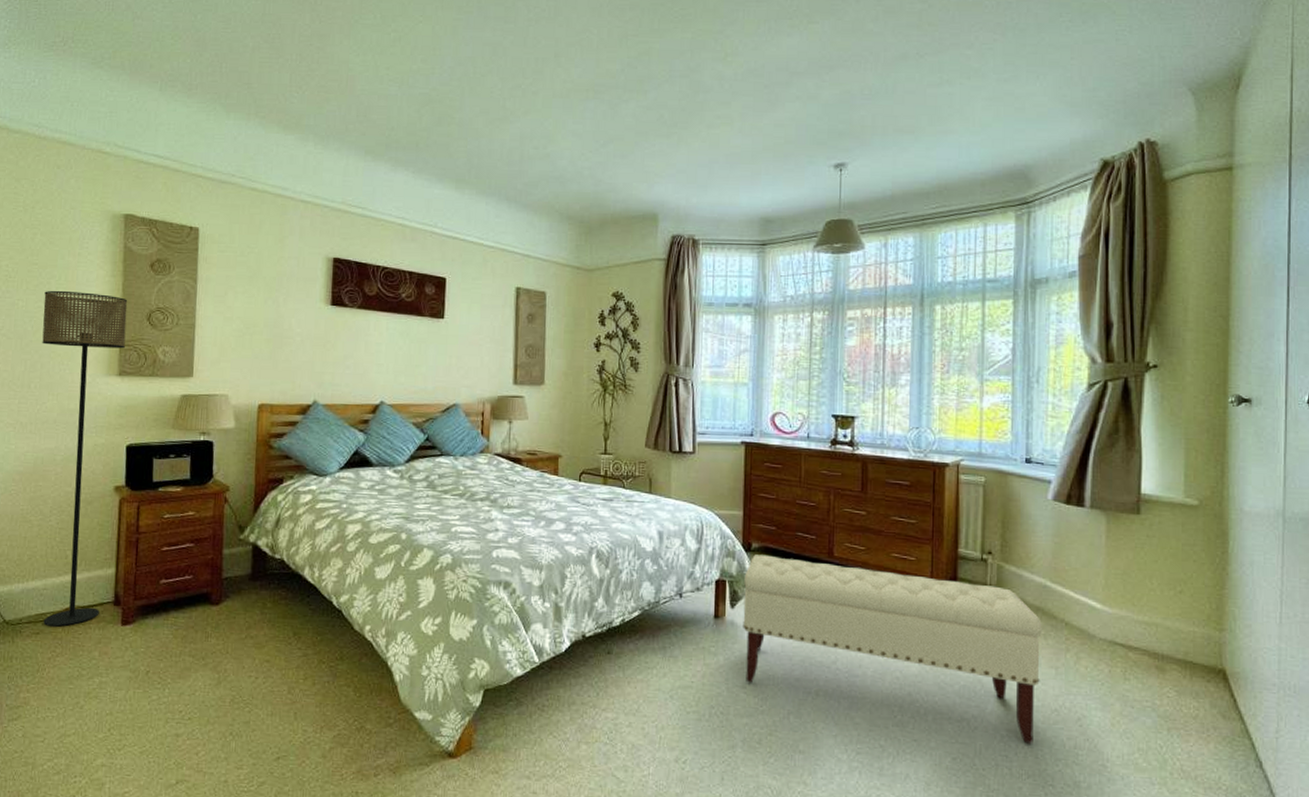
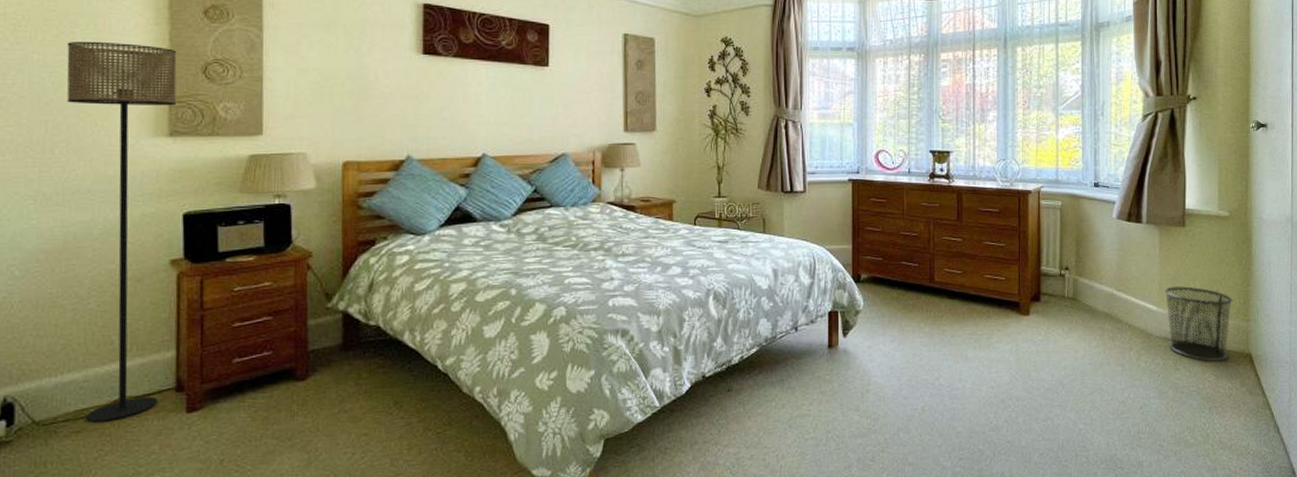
bench: present [743,554,1042,744] -> none [855,284,1110,434]
waste bin: none [1112,582,1202,674] -> present [1164,286,1233,361]

